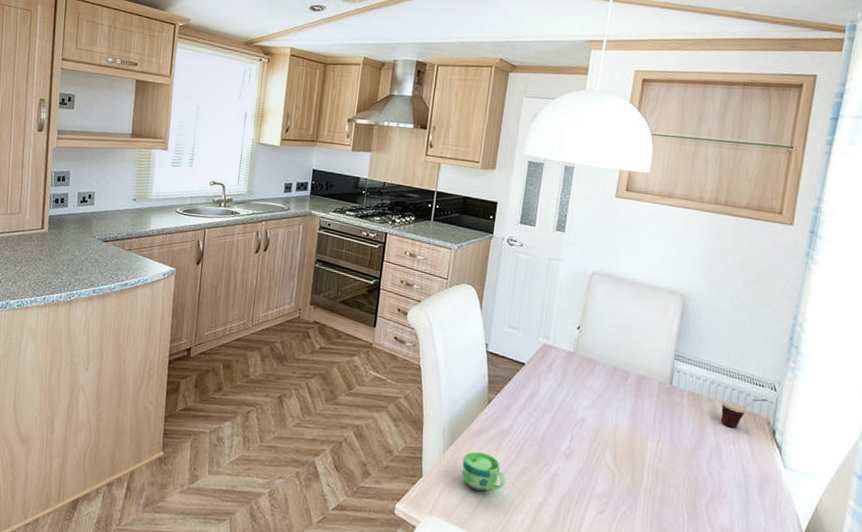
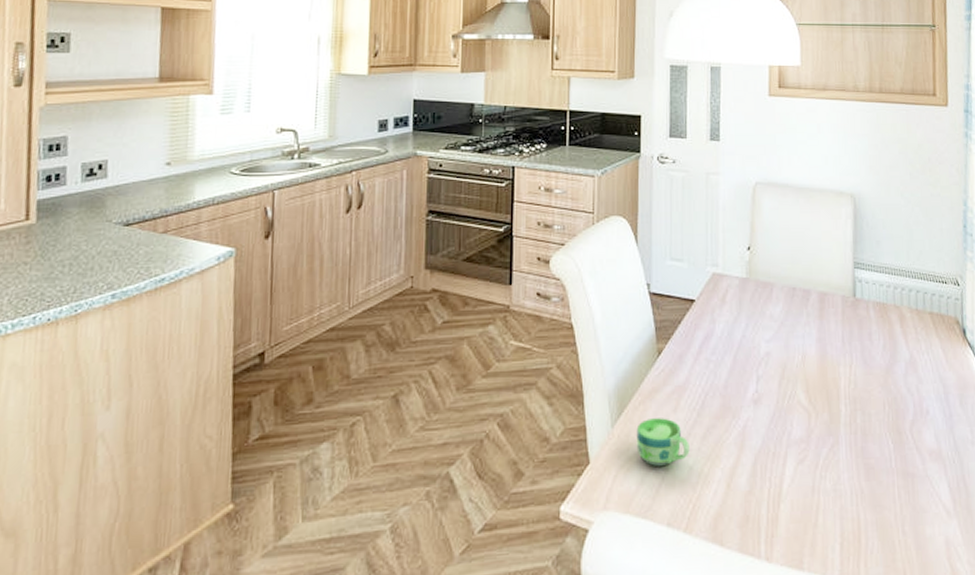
cup: present [720,398,769,428] -> none [909,296,954,335]

